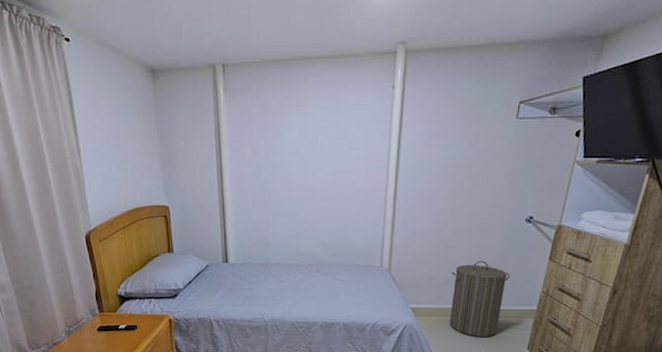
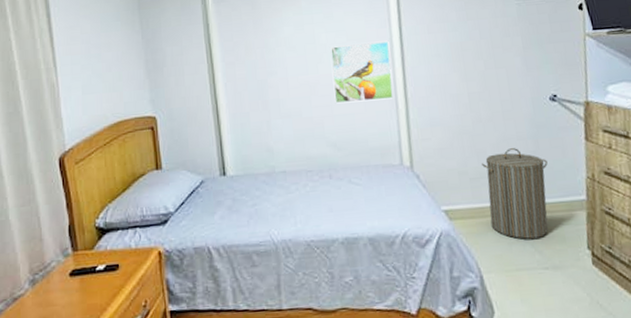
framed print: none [329,152,387,208] -> present [330,40,393,104]

